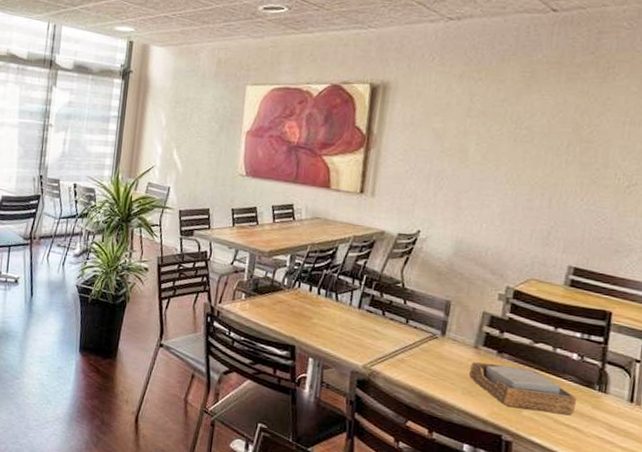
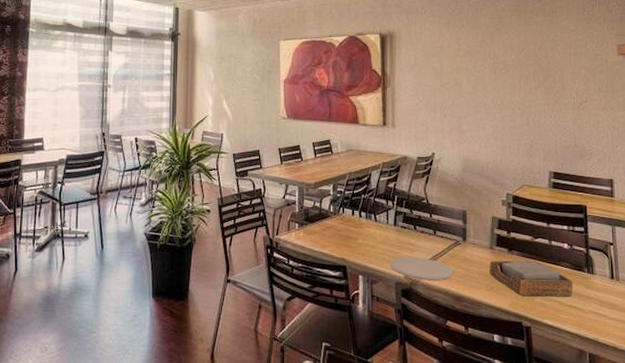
plate: none [347,343,425,377] -> present [389,256,454,281]

